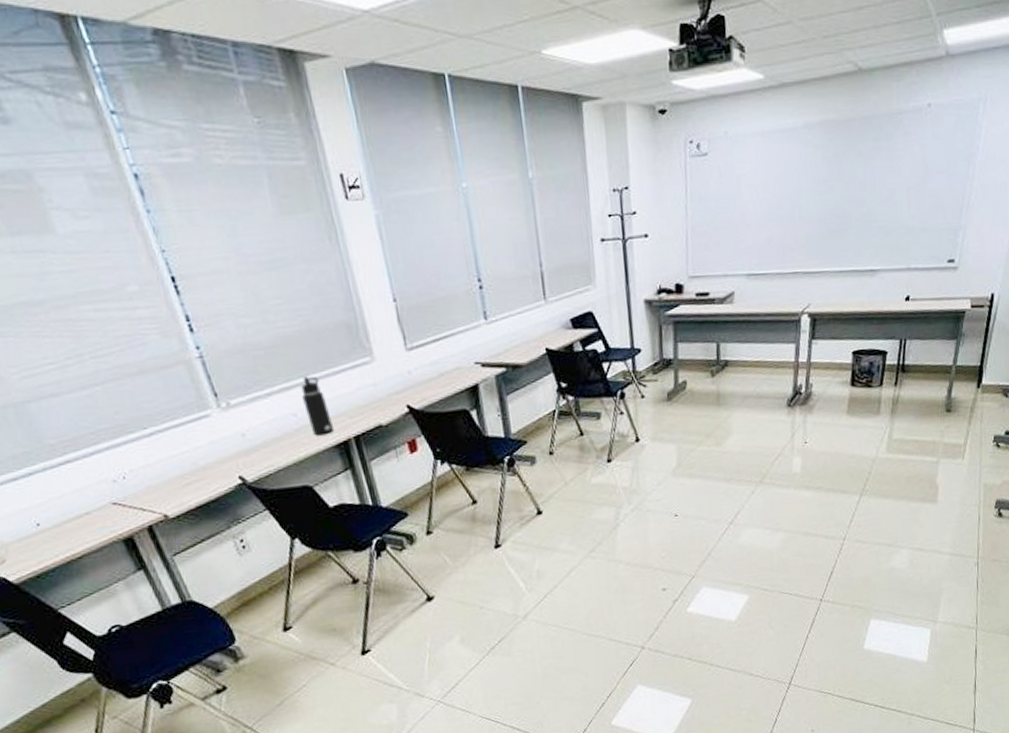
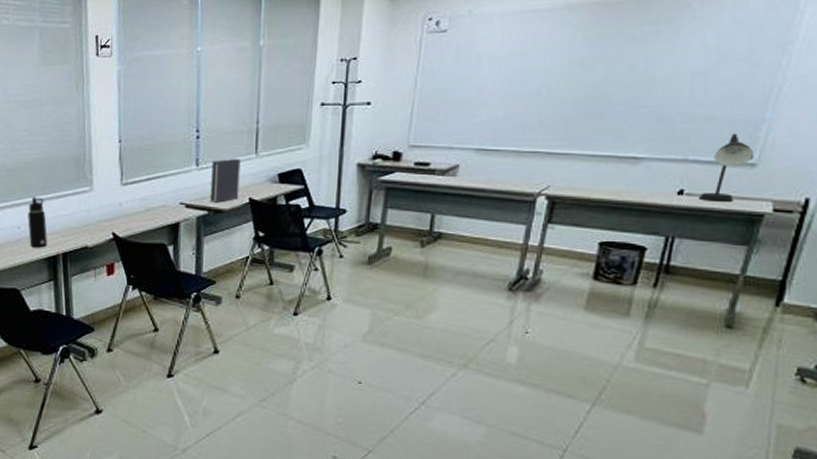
binder: none [501,307,535,358] -> present [210,159,241,203]
desk lamp: none [919,241,956,305] -> present [697,133,755,203]

